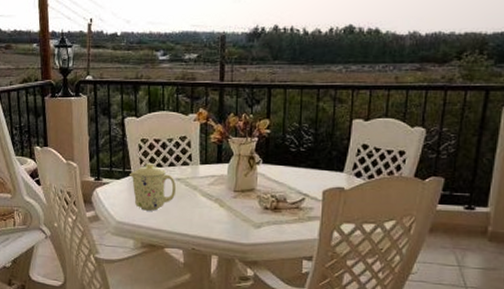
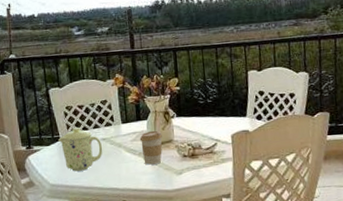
coffee cup: none [218,176,244,214] -> present [139,130,163,165]

